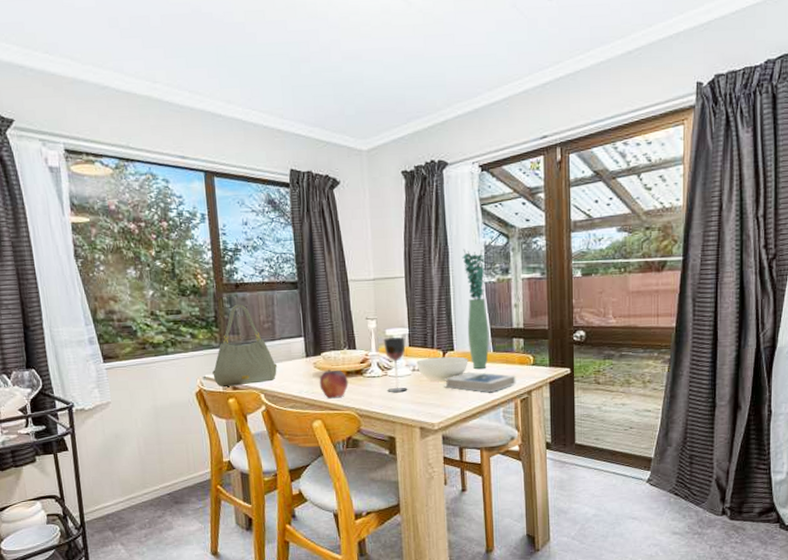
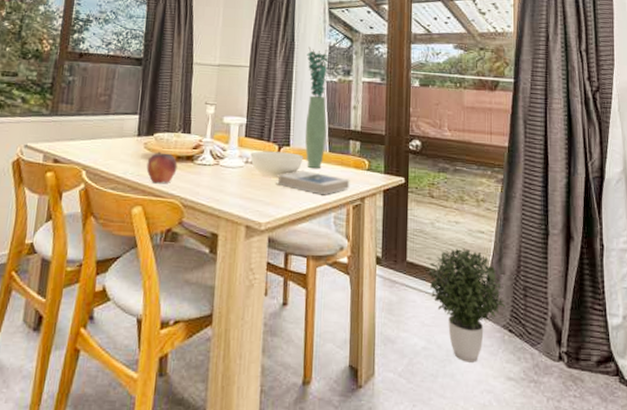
handbag: present [211,304,278,387] -> none [34,73,106,159]
wineglass: present [383,337,408,393] -> none [217,125,242,185]
potted plant: none [596,427,672,523] -> present [428,249,506,363]

